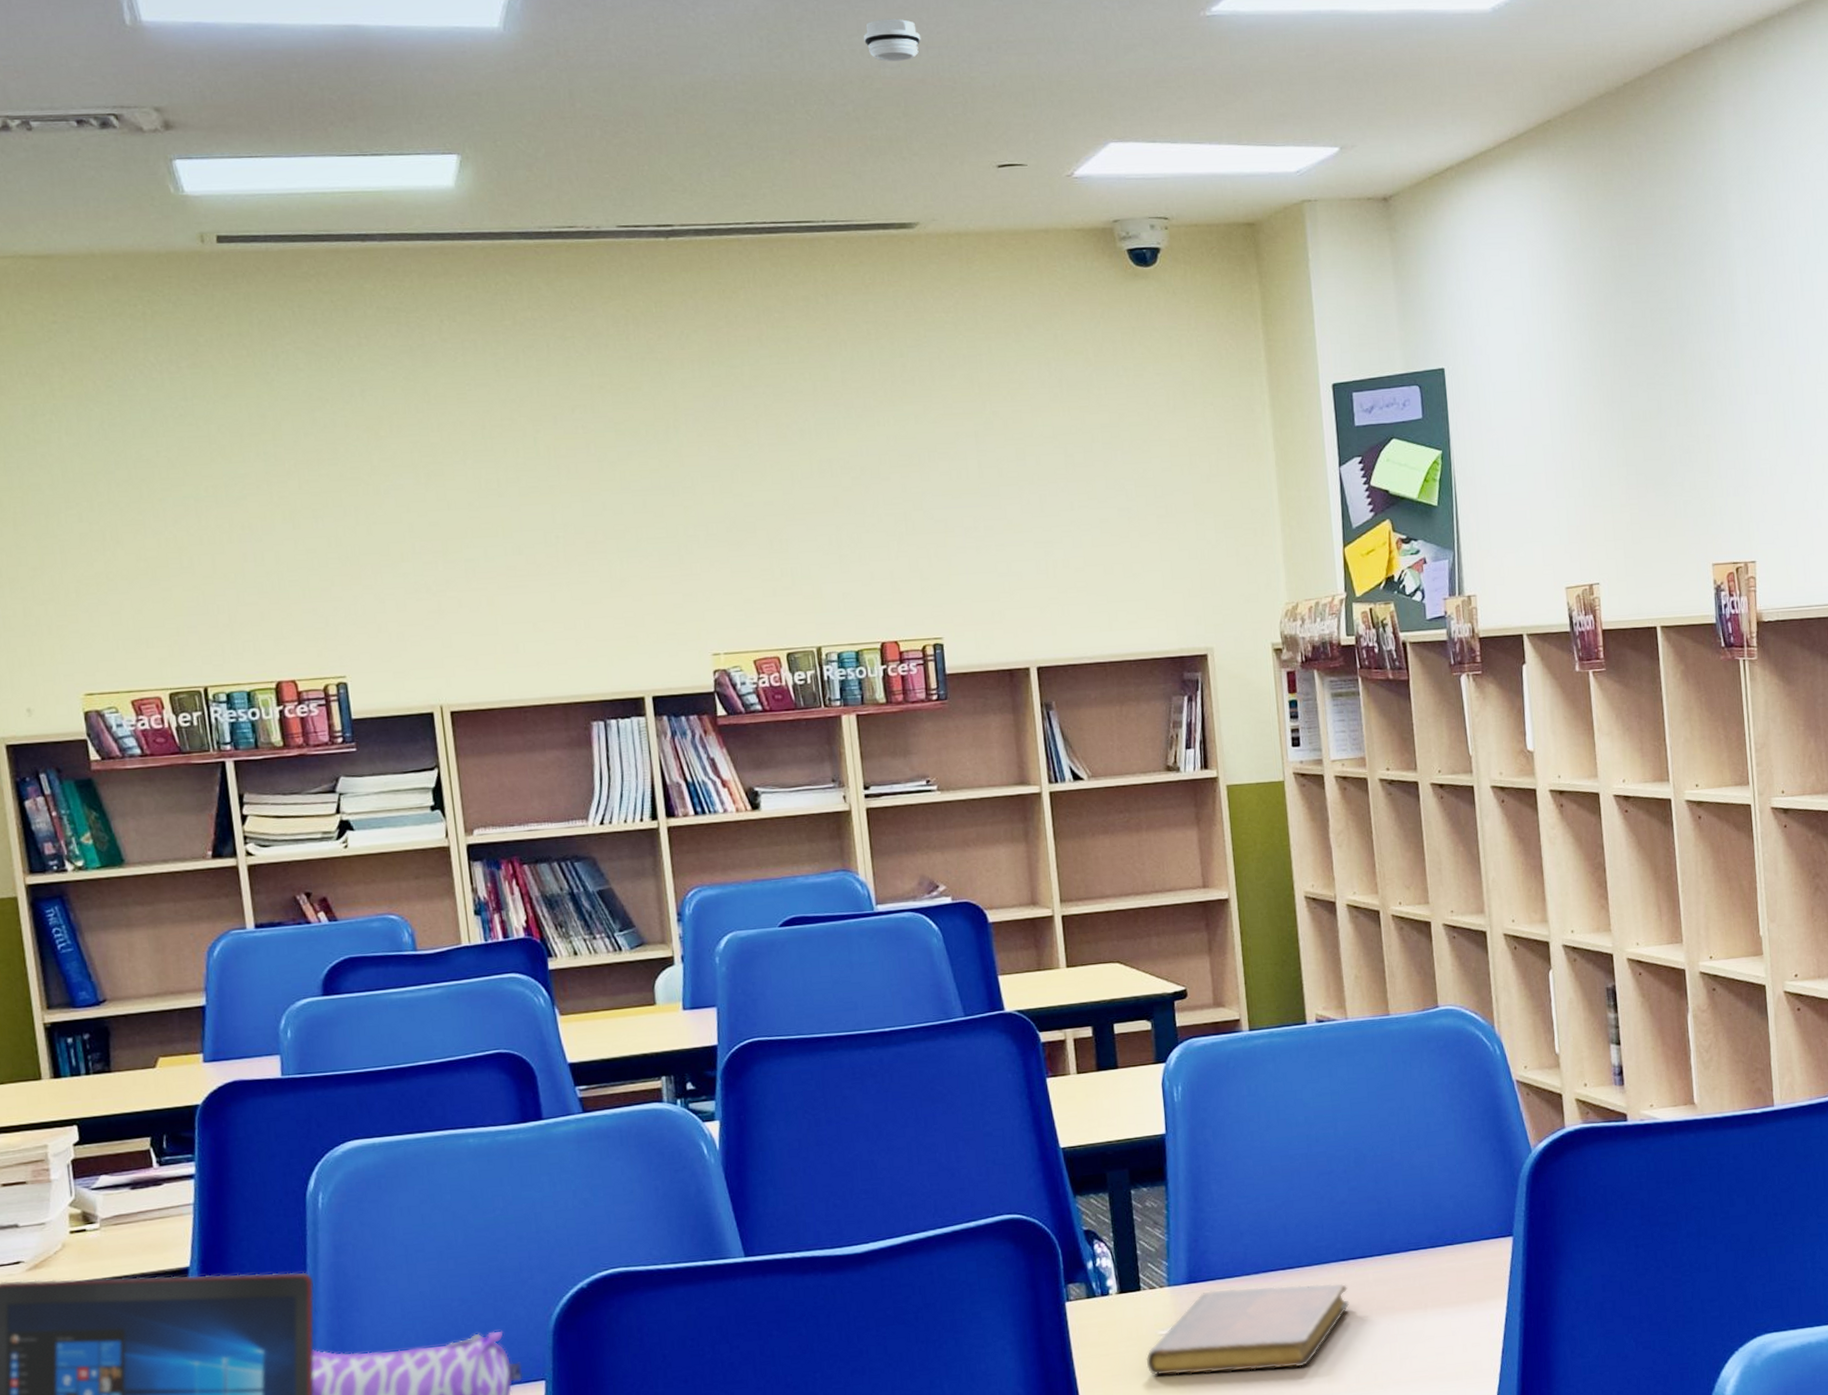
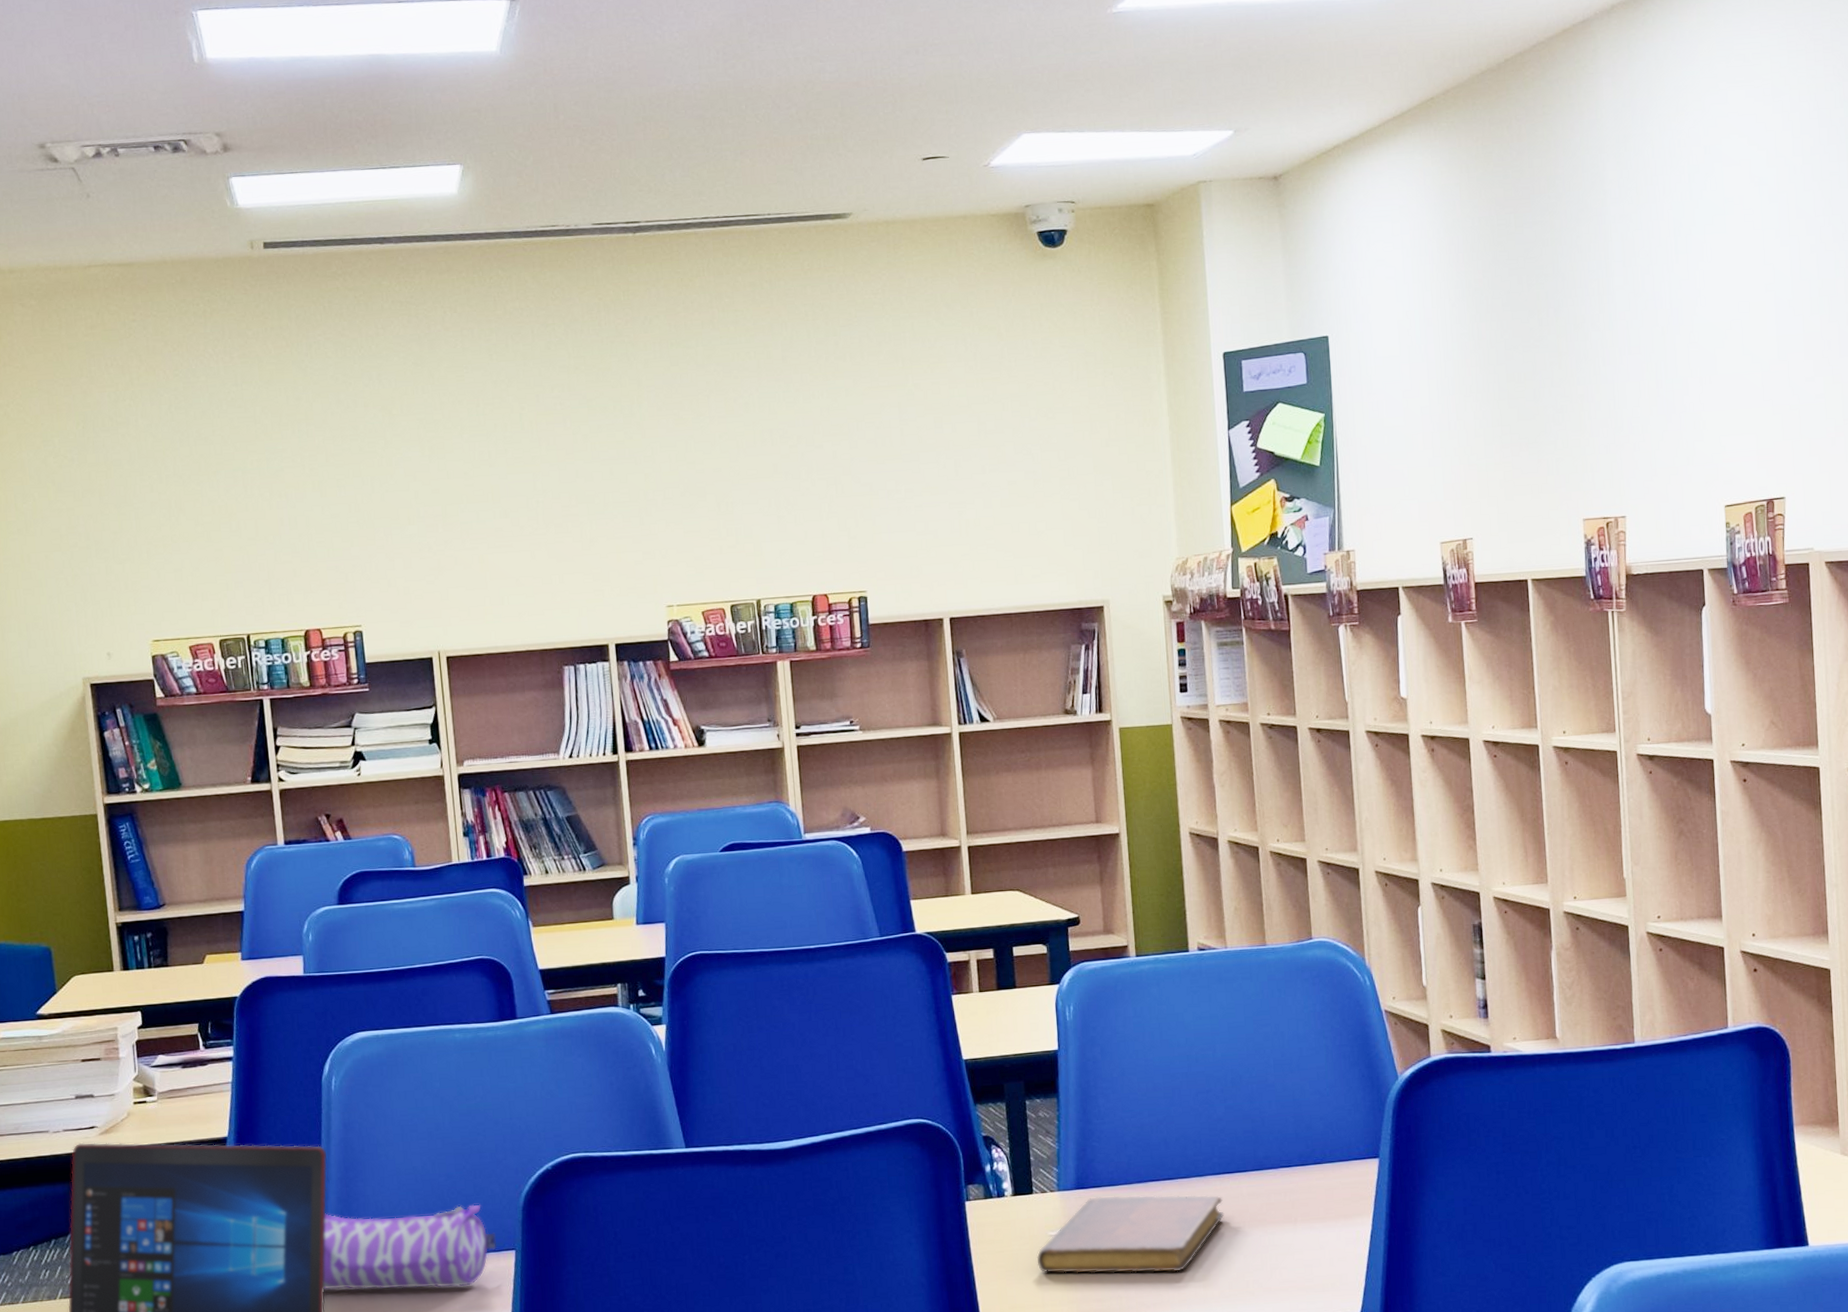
smoke detector: present [864,18,921,62] -> none [807,28,857,67]

